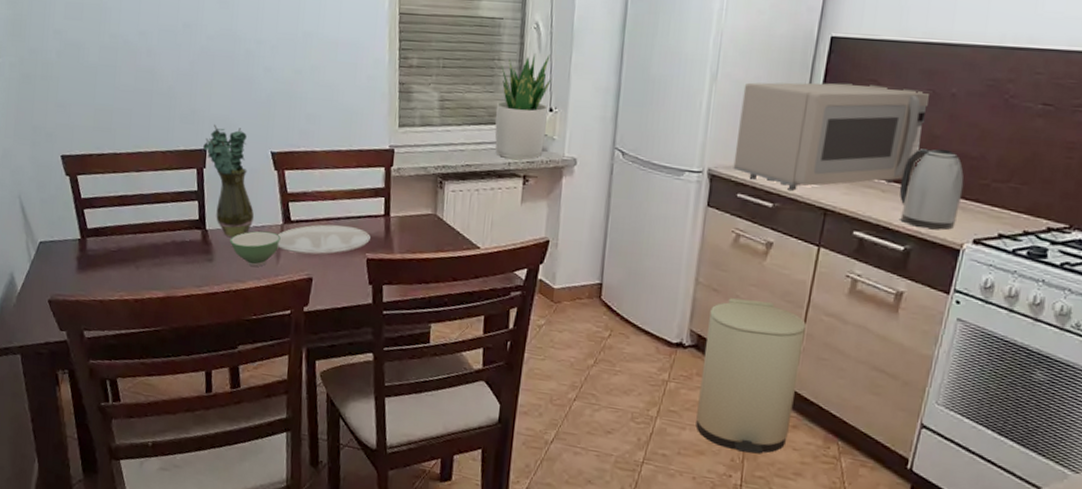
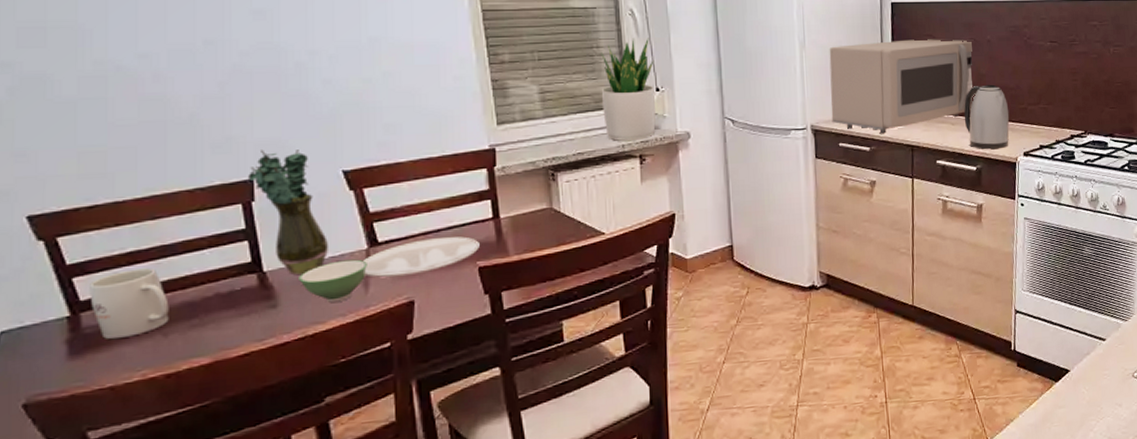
mug: none [93,209,142,264] -> present [89,268,169,340]
pedal bin: present [696,298,807,455] -> none [834,233,917,372]

